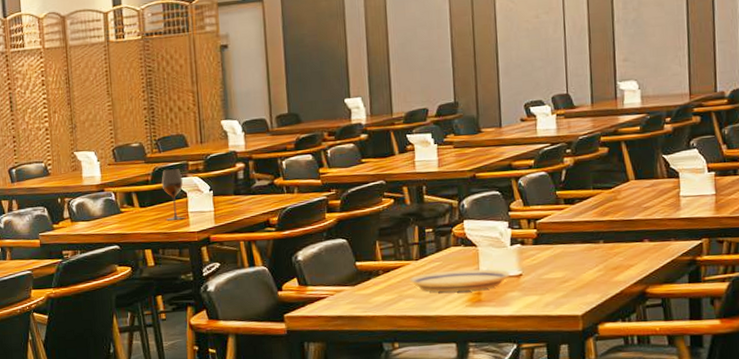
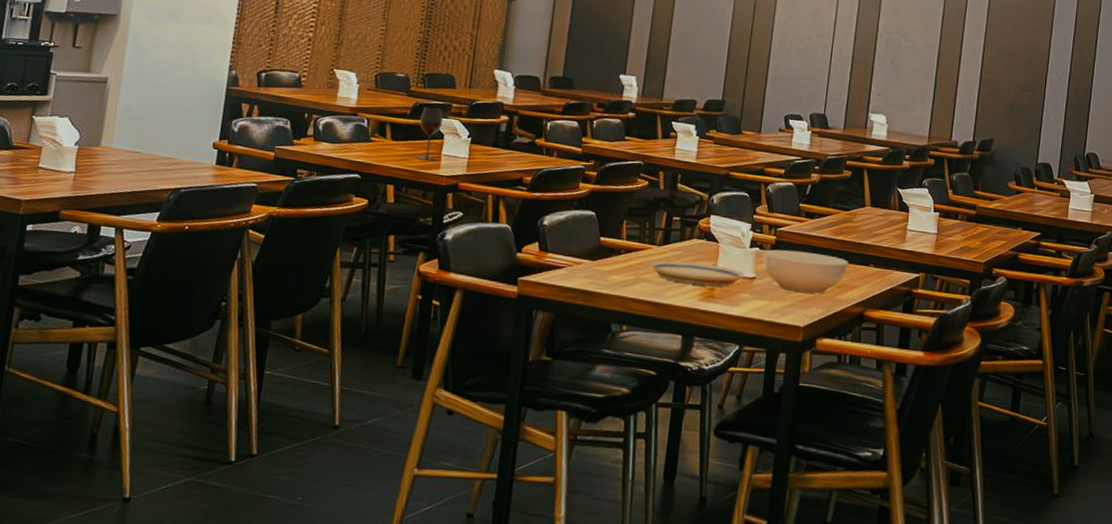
bowl: none [525,238,621,282] -> present [762,249,849,294]

